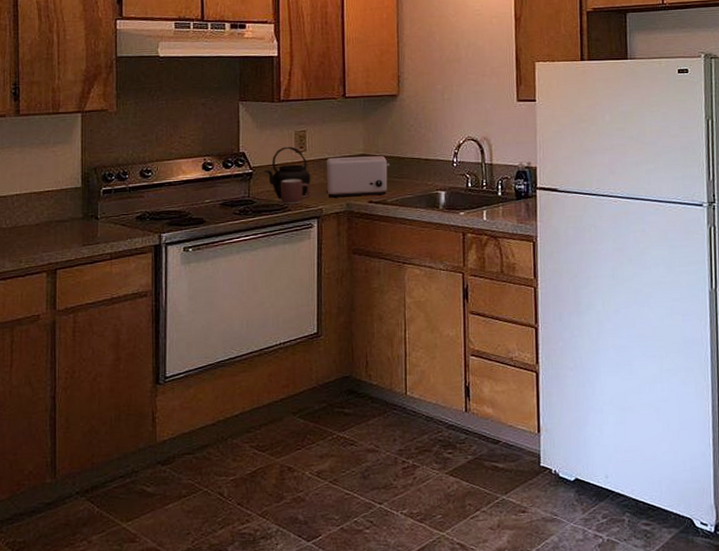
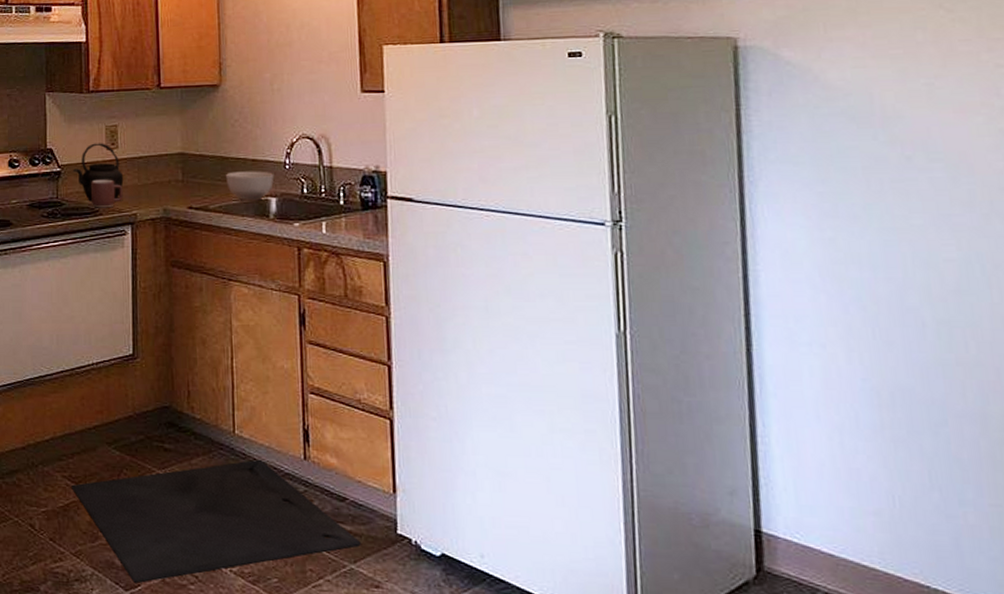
door mat: none [259,416,511,534] -> present [71,460,361,583]
toaster: present [326,156,391,198] -> none [140,155,212,202]
bowl: none [402,168,444,195] -> present [226,171,274,201]

